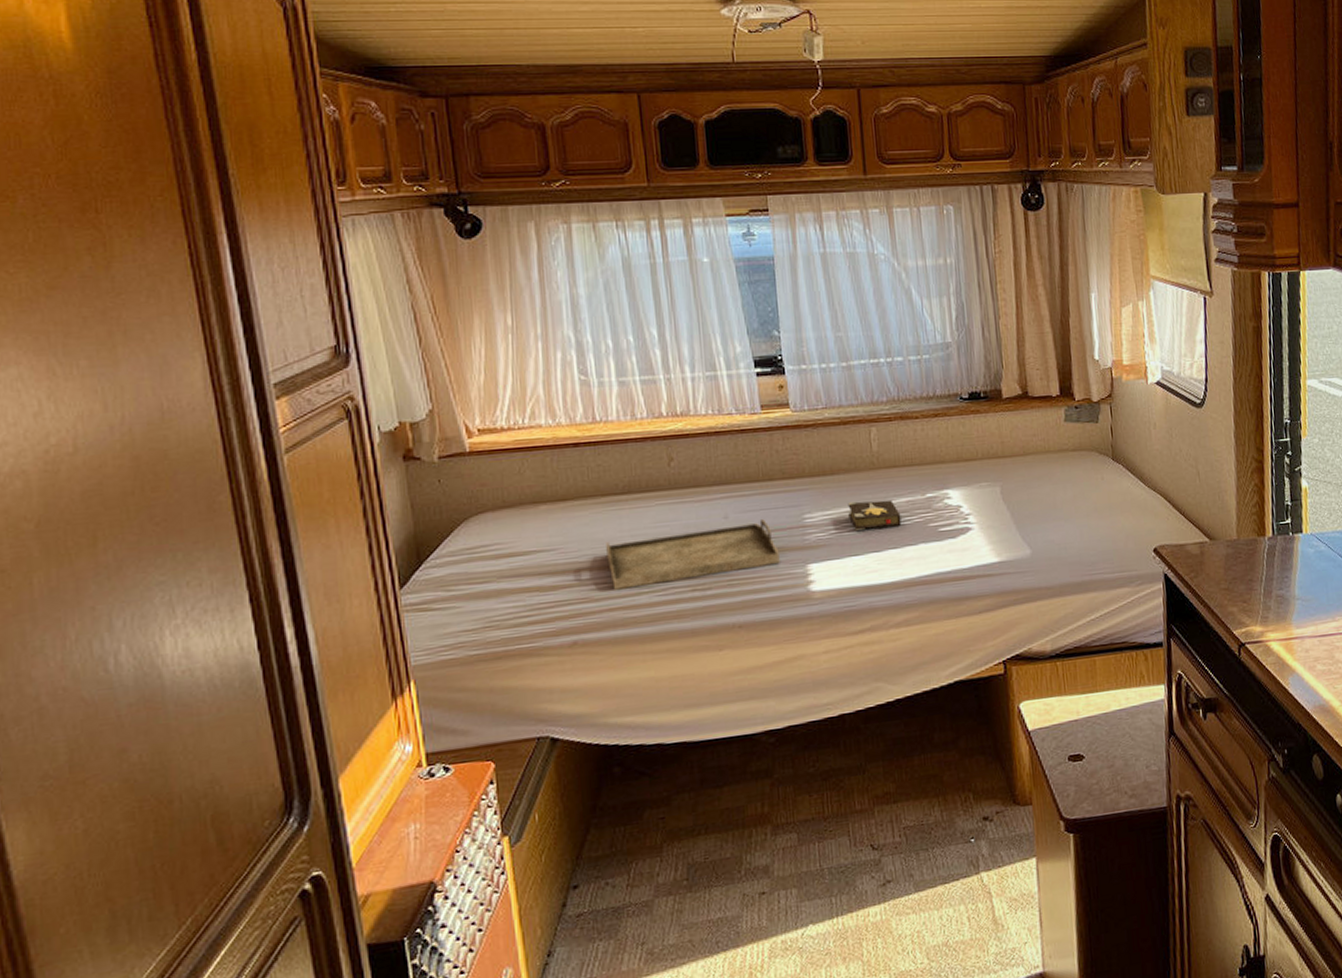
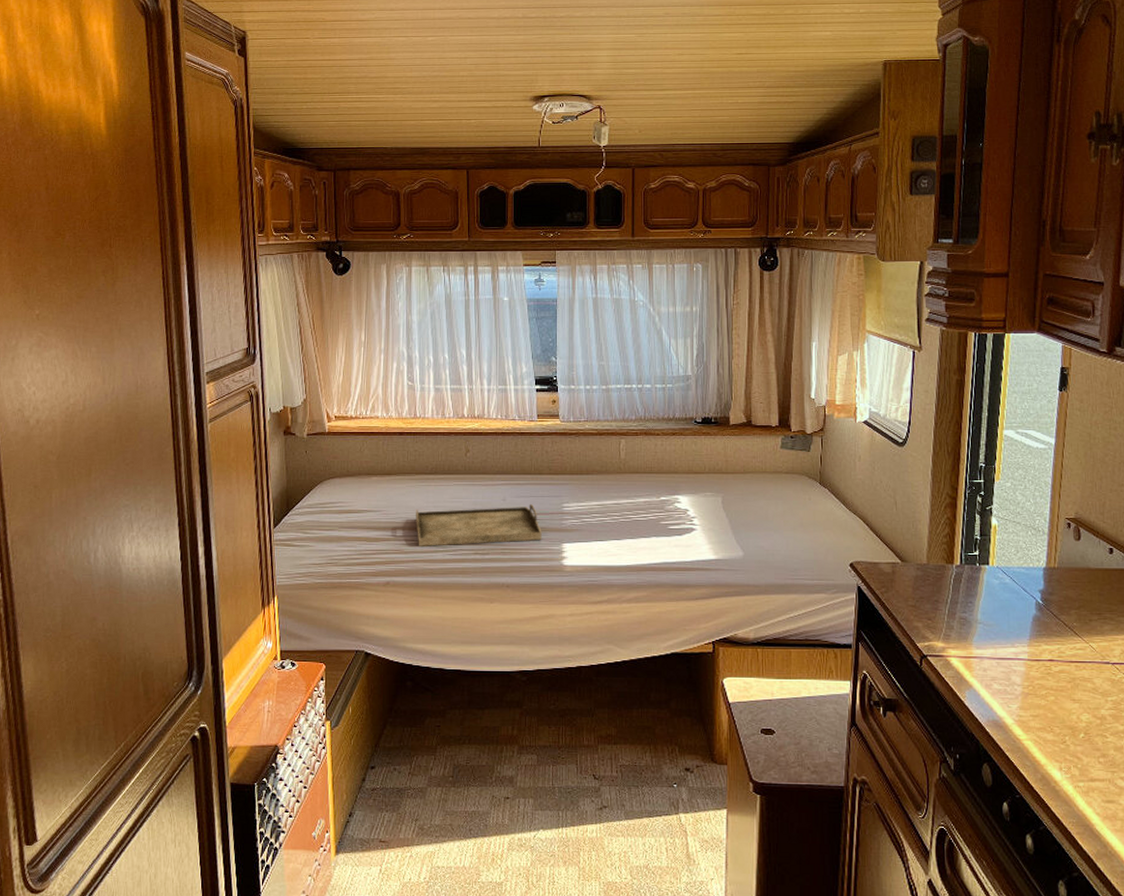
hardback book: present [847,499,902,530] -> none [597,497,639,521]

